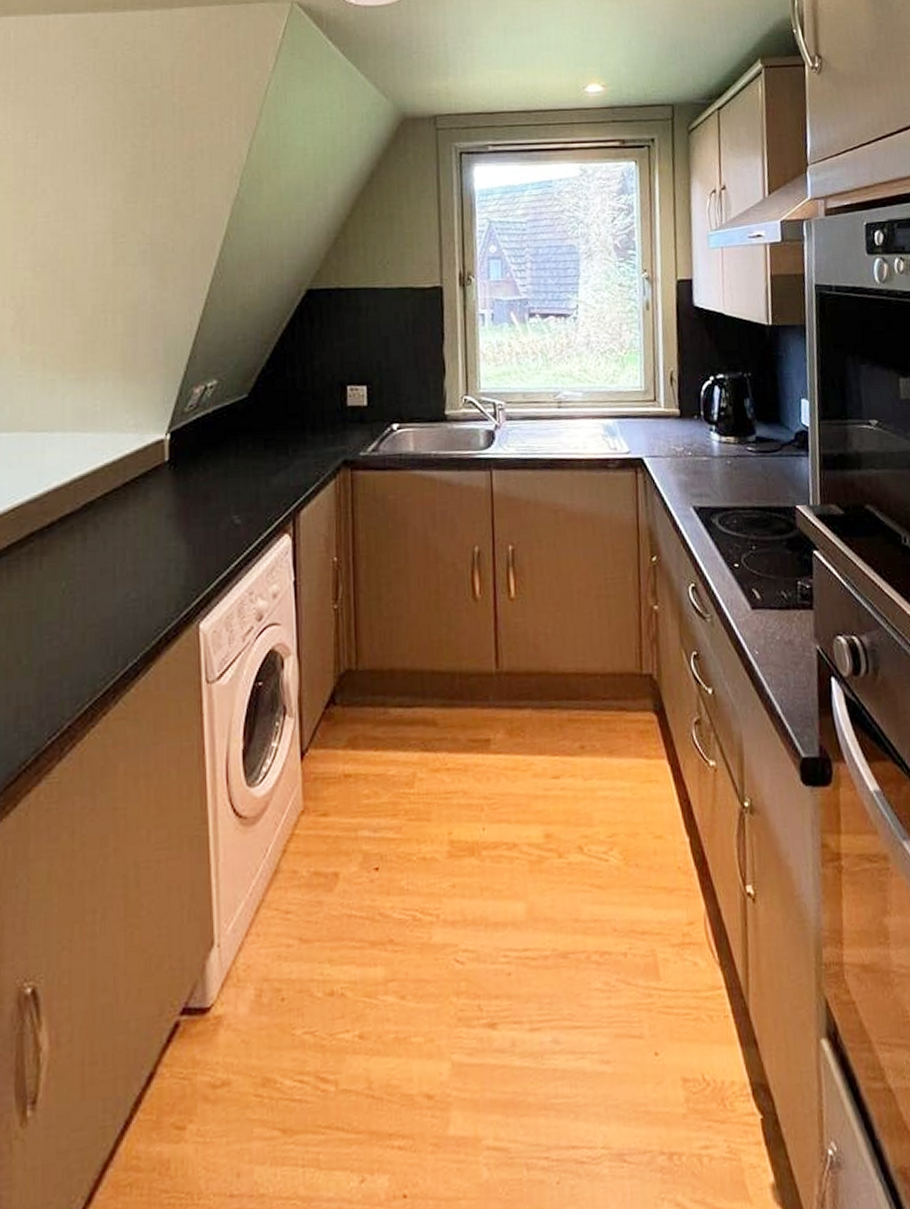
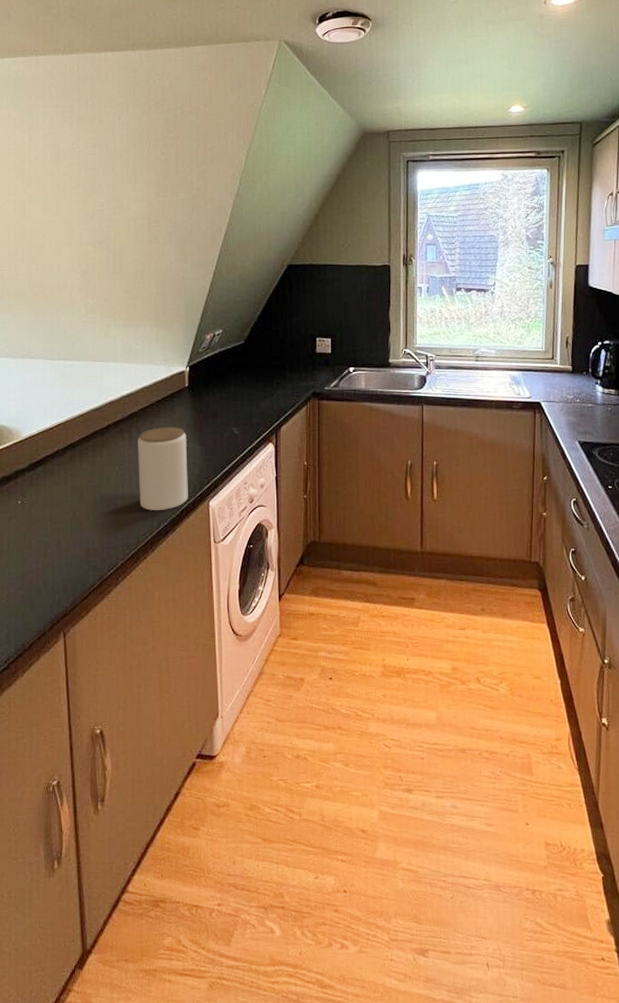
jar: none [95,519,169,643] -> present [138,427,188,510]

